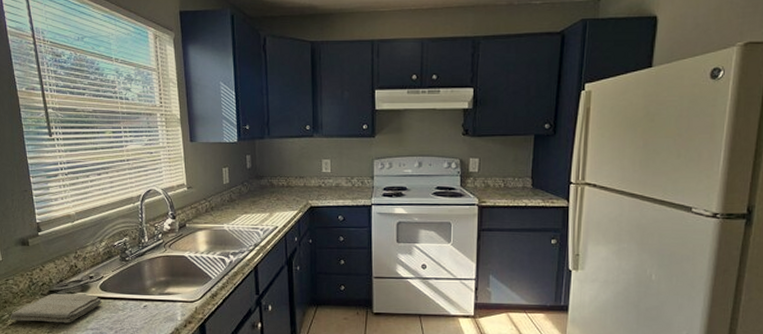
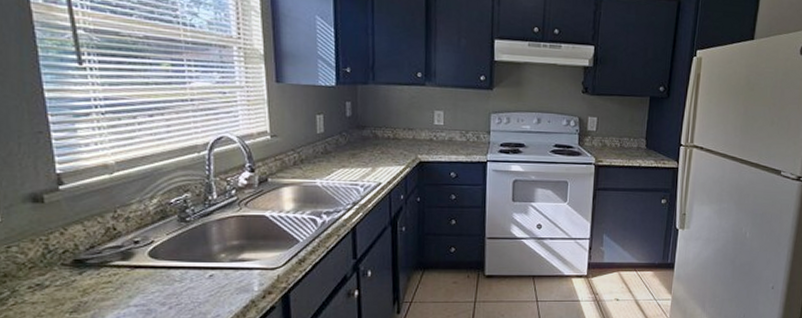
washcloth: present [10,293,102,323] -> none [12,261,151,300]

